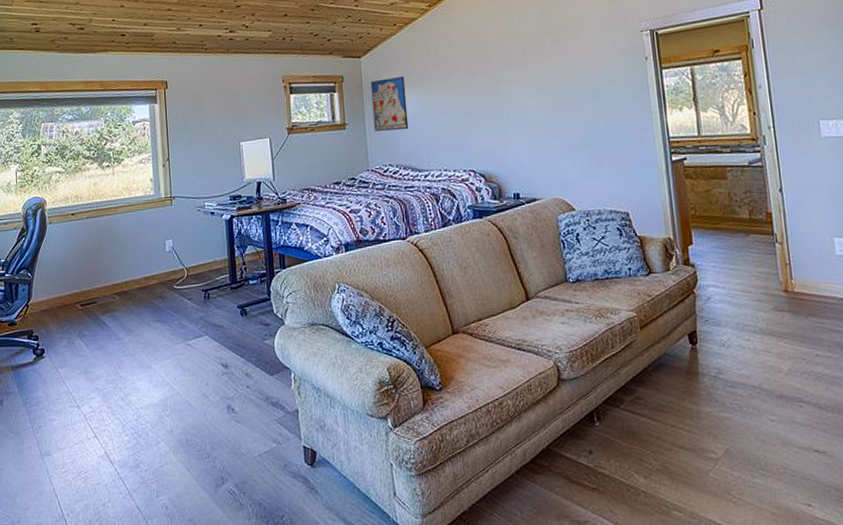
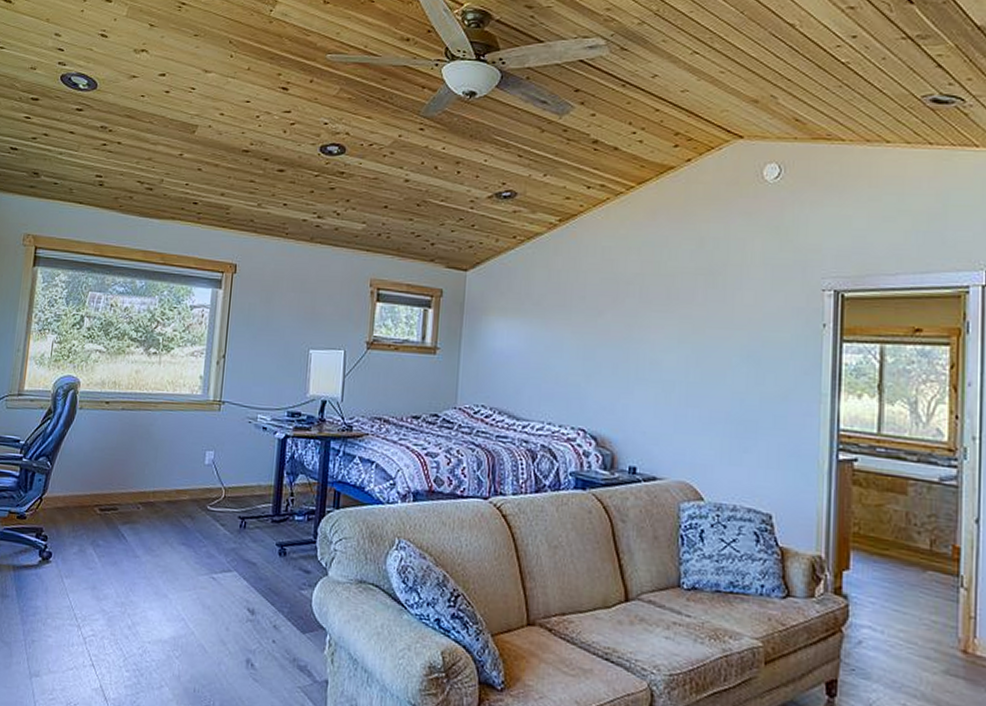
wall art: present [370,76,409,131] -> none [470,300,516,367]

